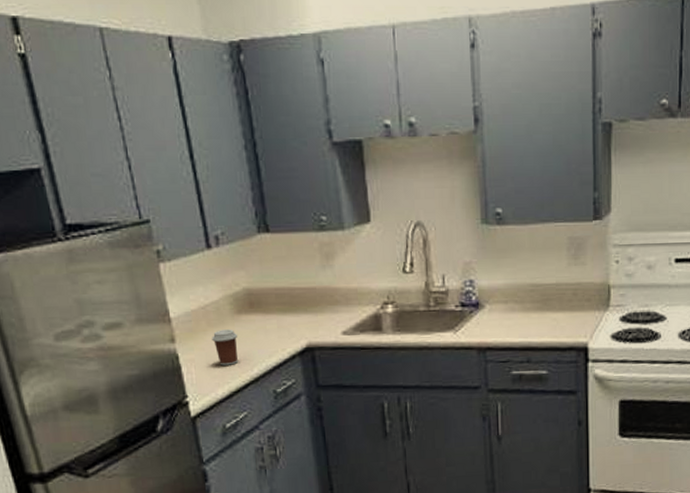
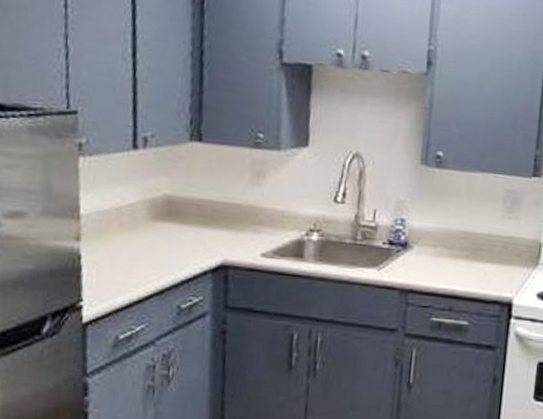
coffee cup: present [212,329,238,366] -> none [121,234,150,273]

